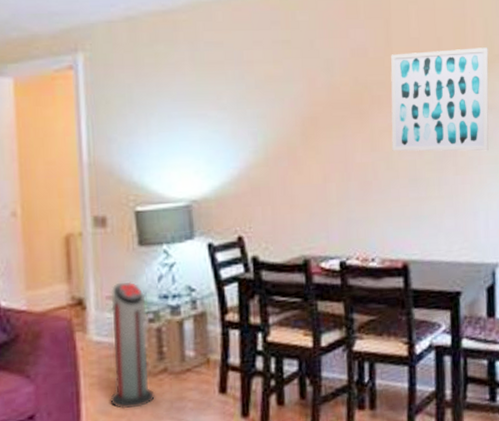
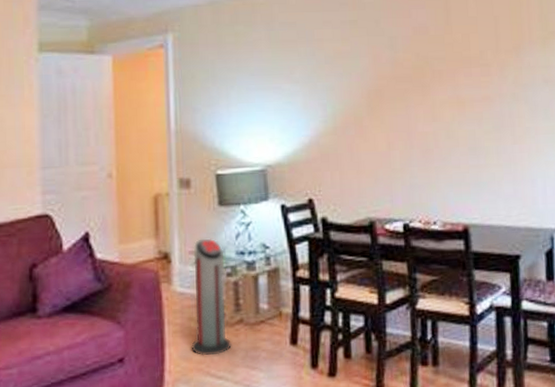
wall art: present [390,47,489,152] -> none [450,25,545,122]

